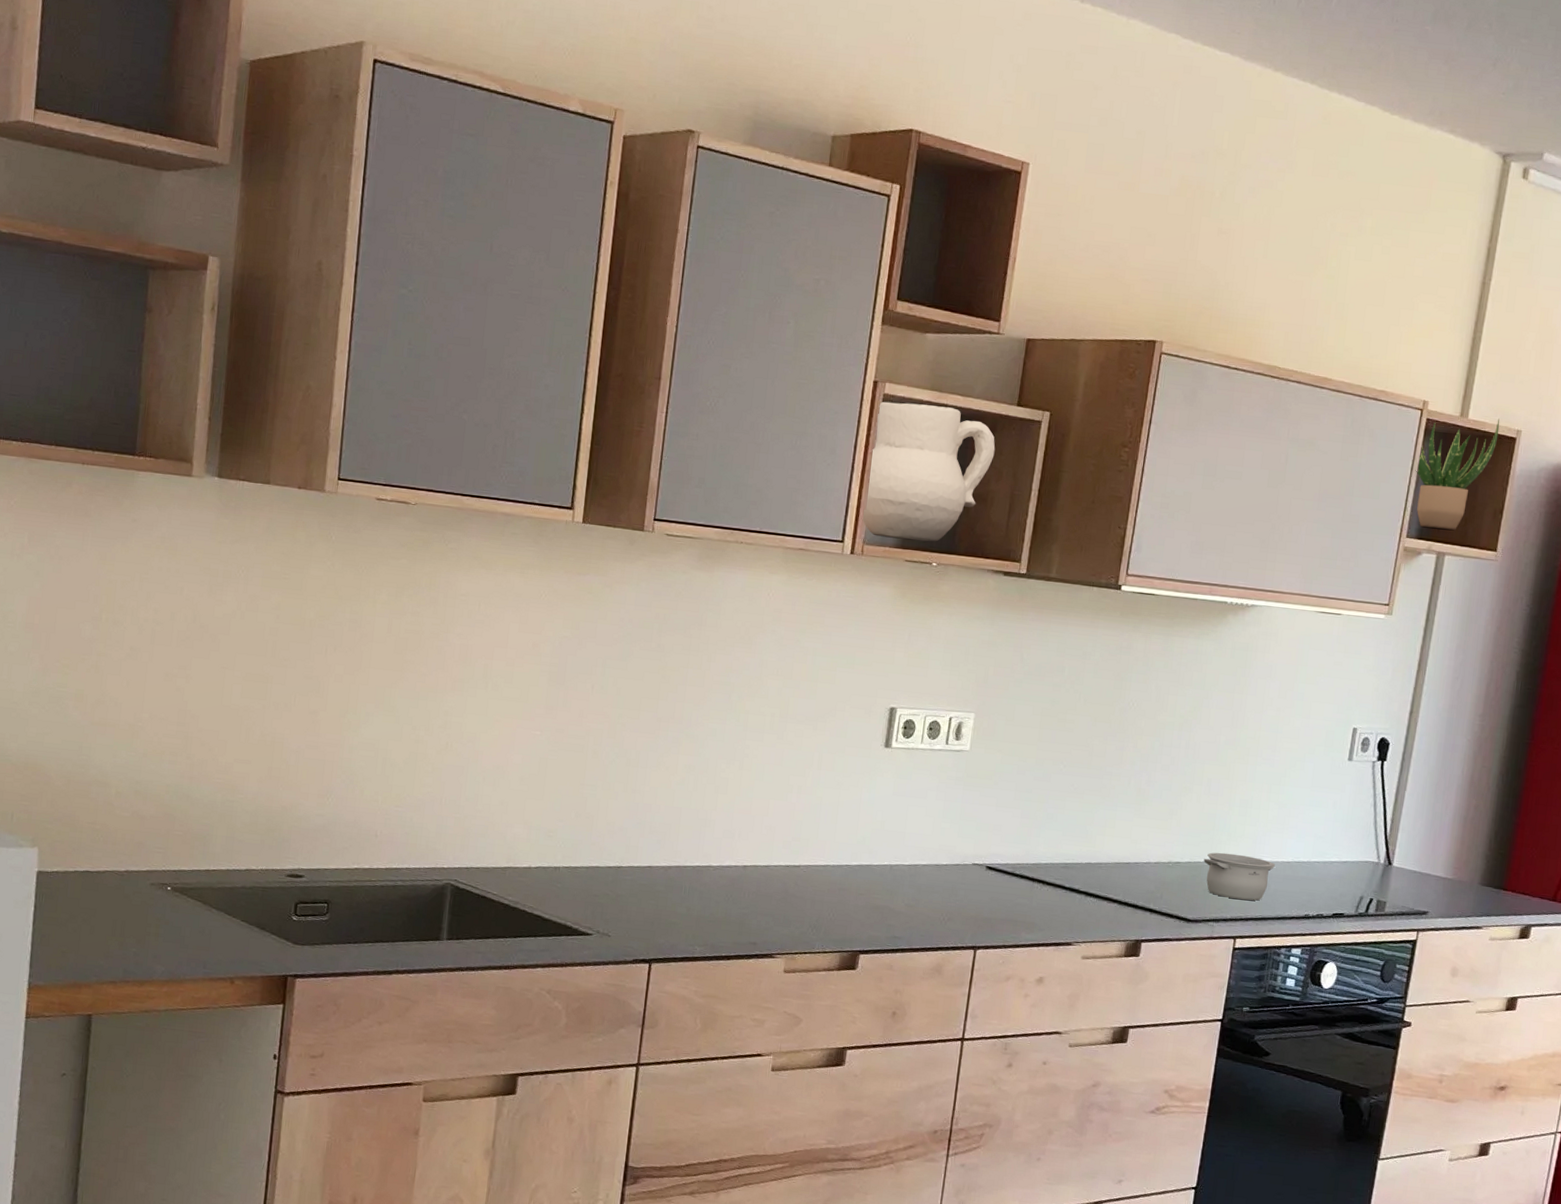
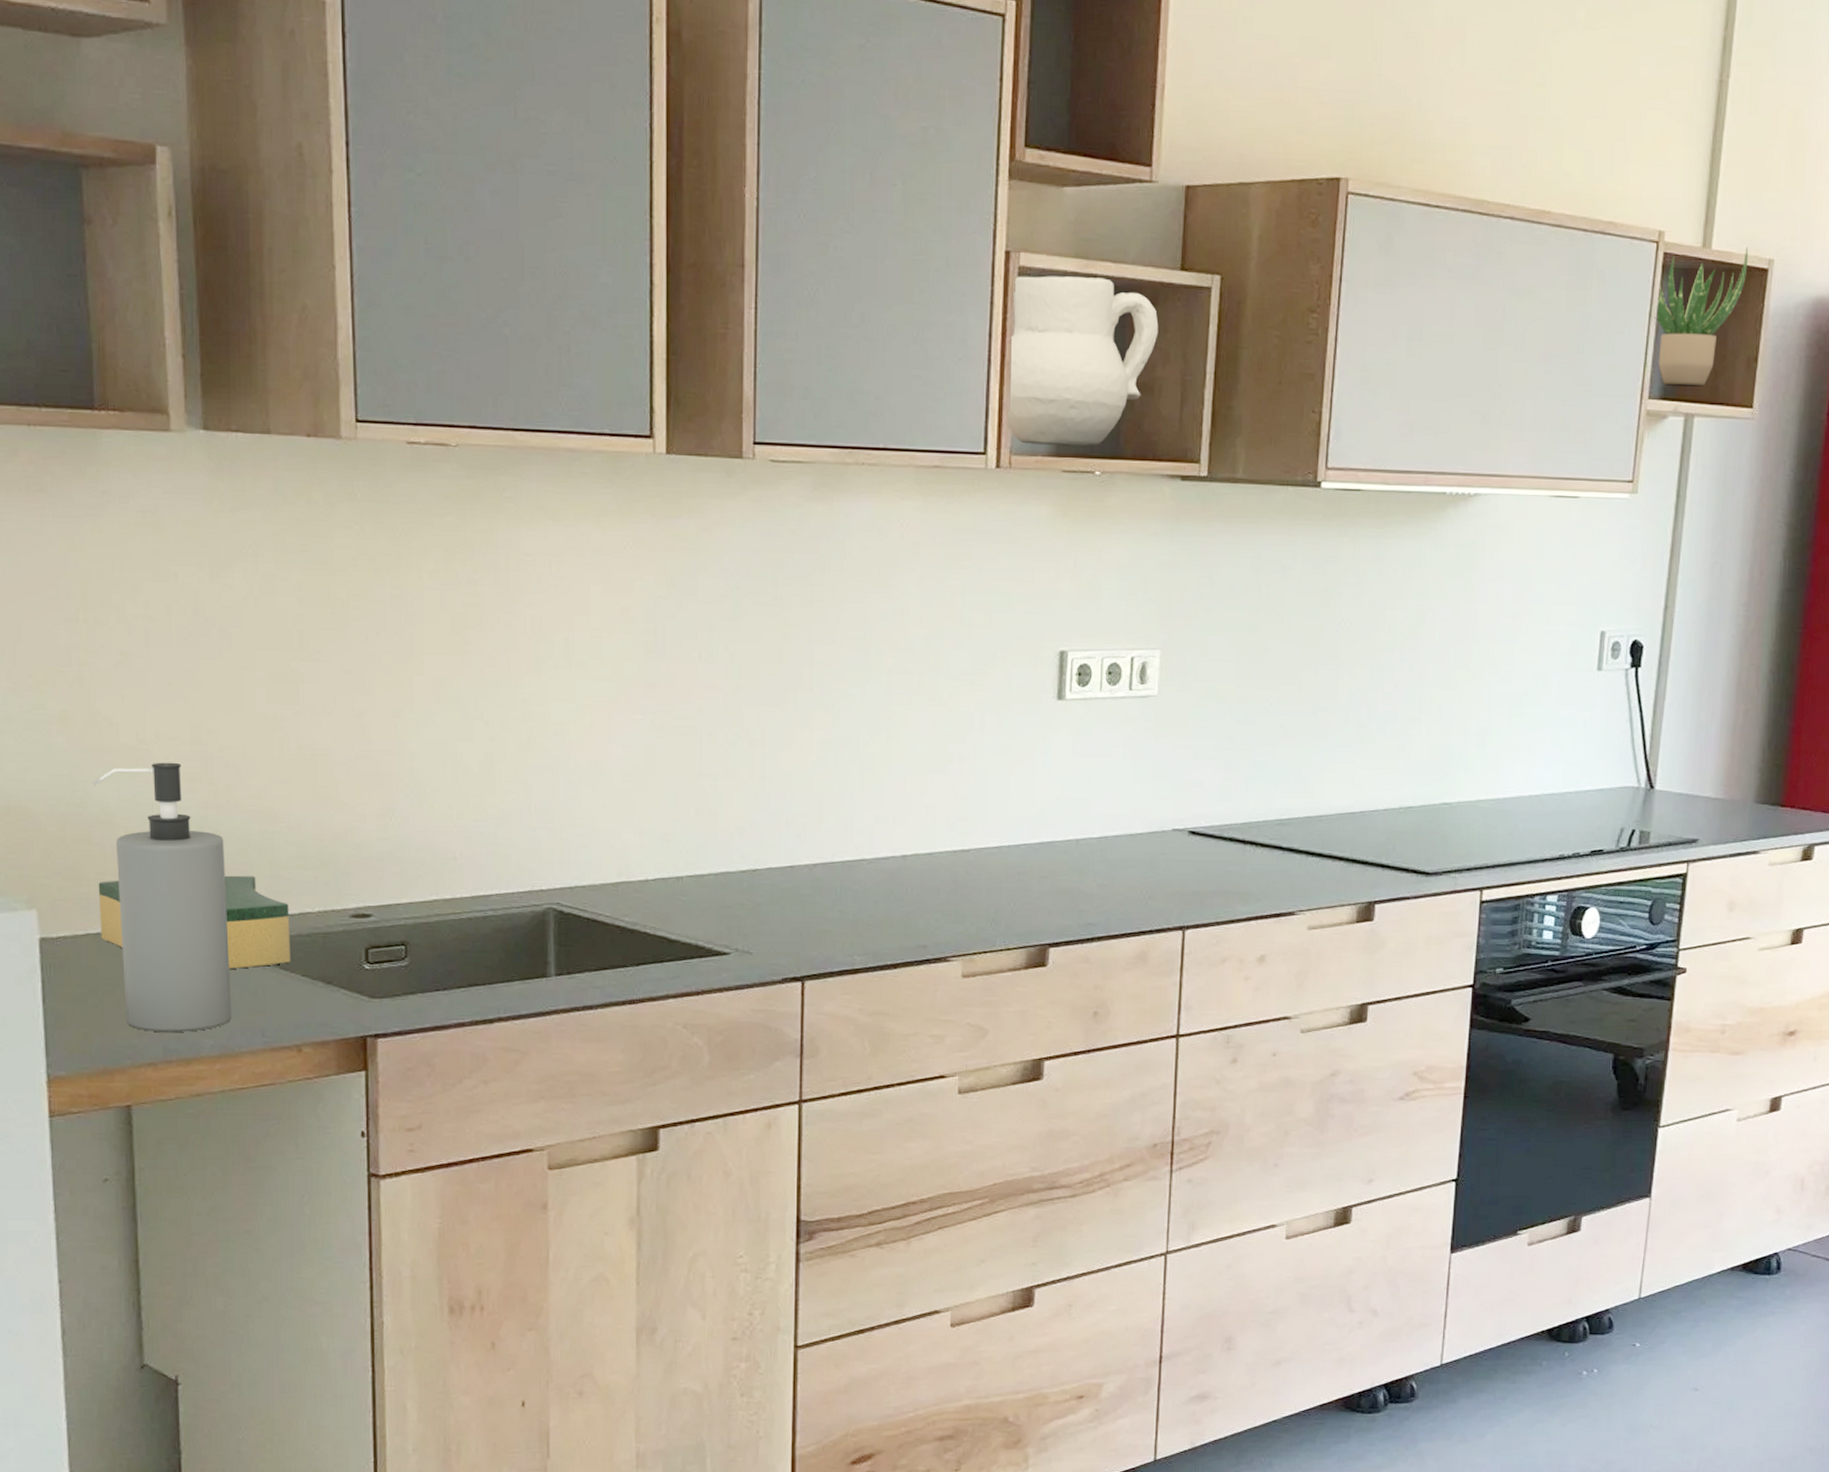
sponge: none [86,829,239,911] -> present [98,875,290,969]
soap dispenser: none [95,737,193,959] -> present [93,762,232,1033]
cooking pot: present [1203,852,1275,901] -> none [1439,791,1521,845]

